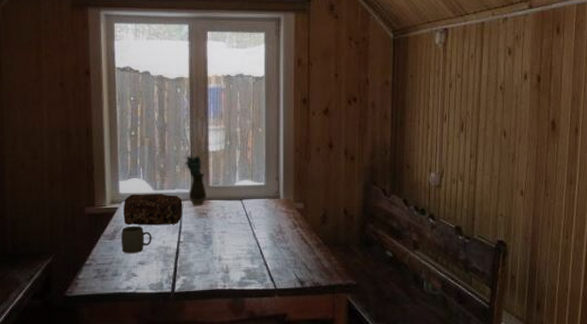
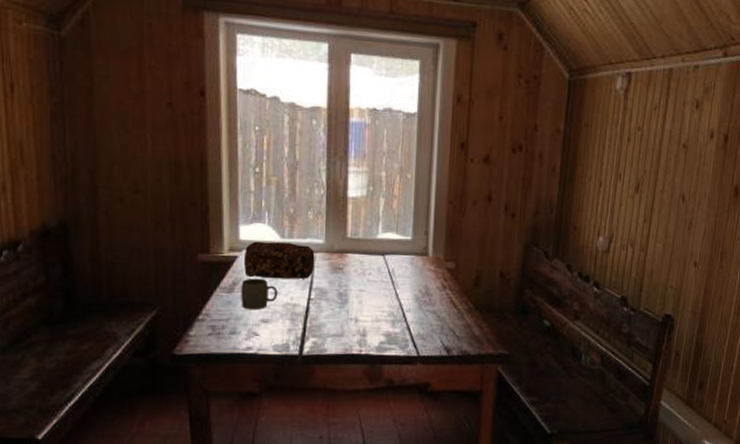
vase: present [185,154,206,206] -> none [319,199,343,260]

